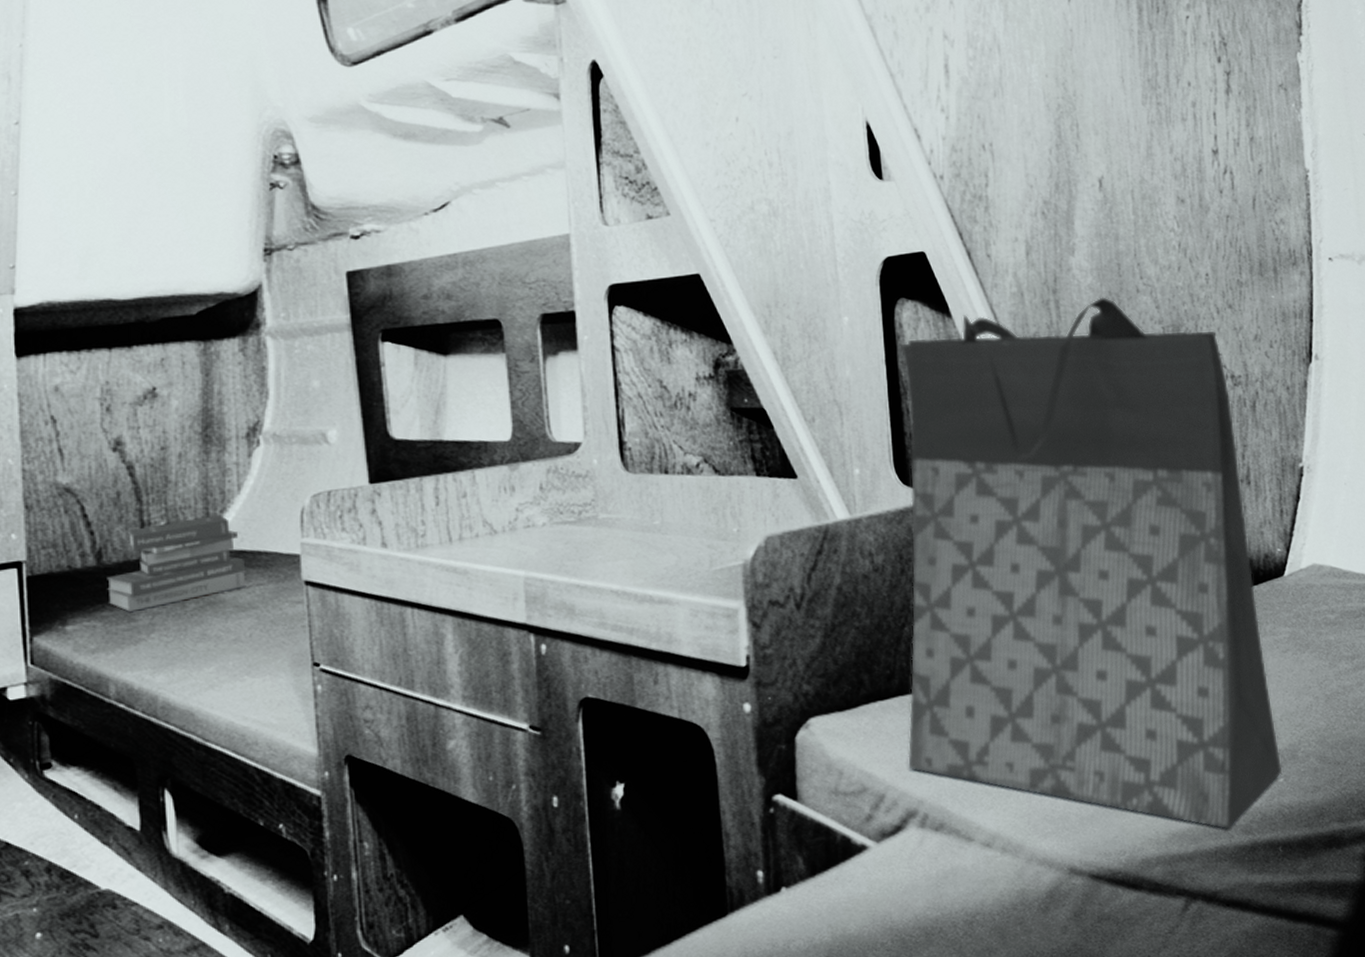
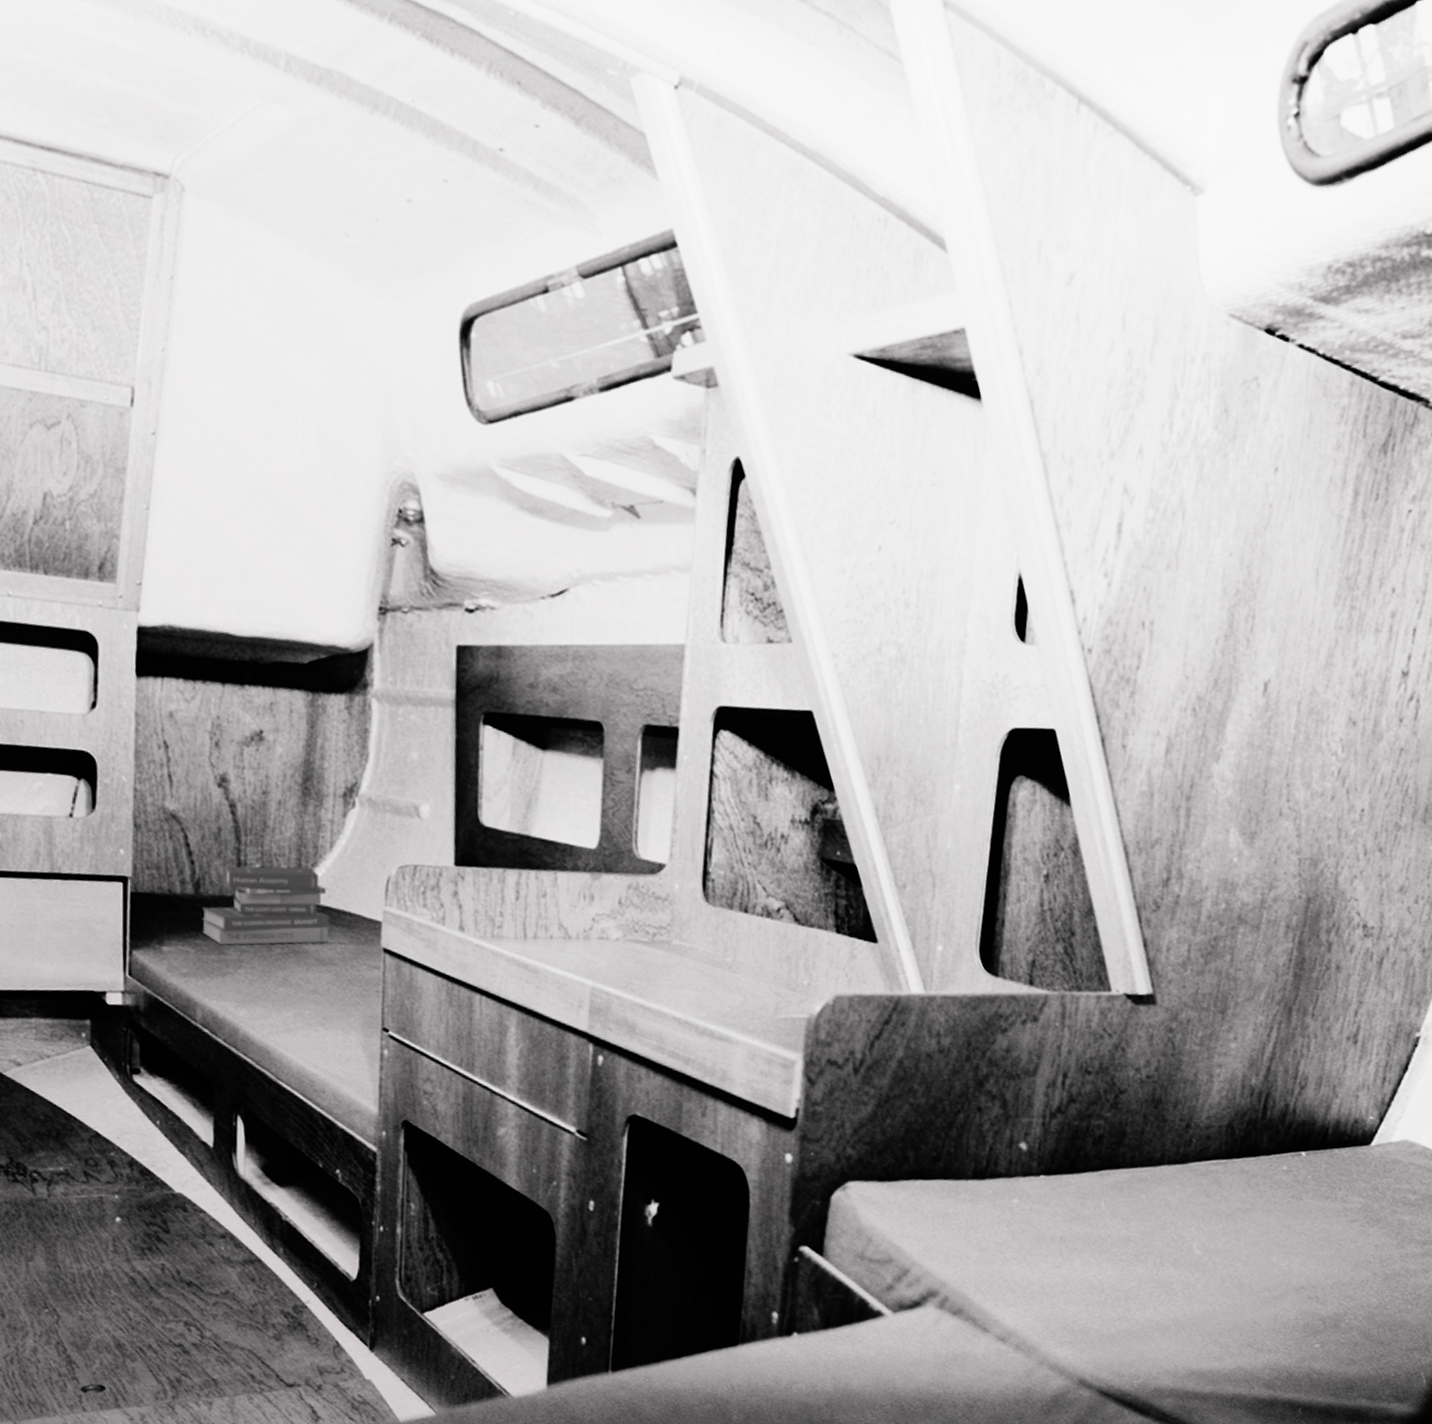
bag: present [900,297,1282,829] -> none [938,806,1359,1380]

